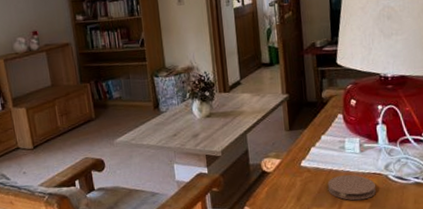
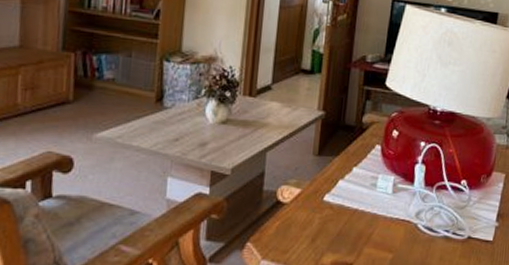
coaster: present [327,174,376,201] -> none [348,217,403,250]

